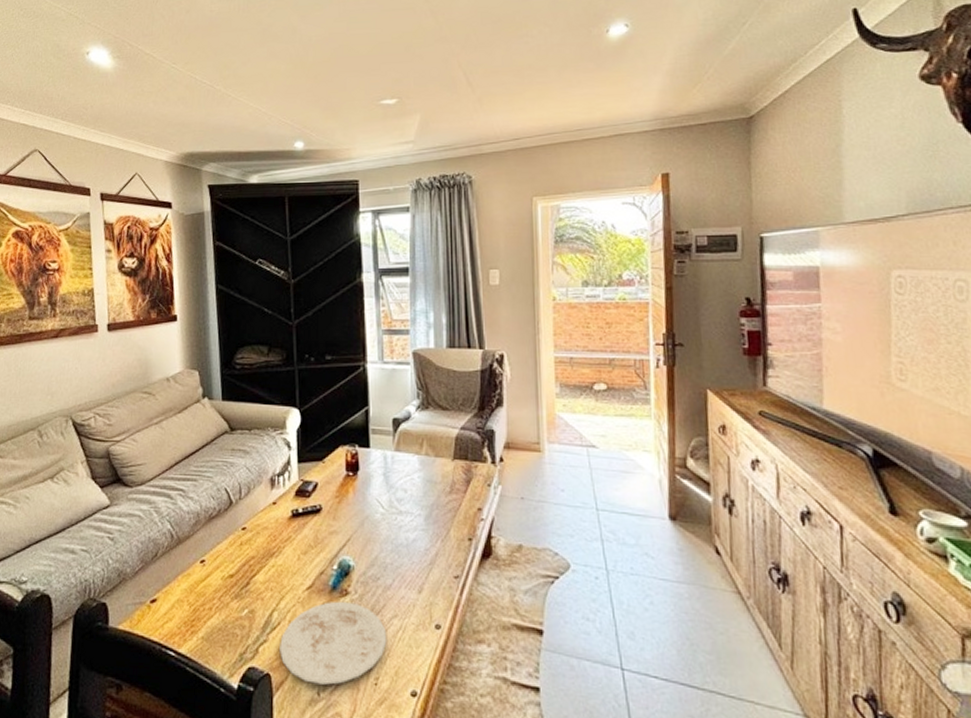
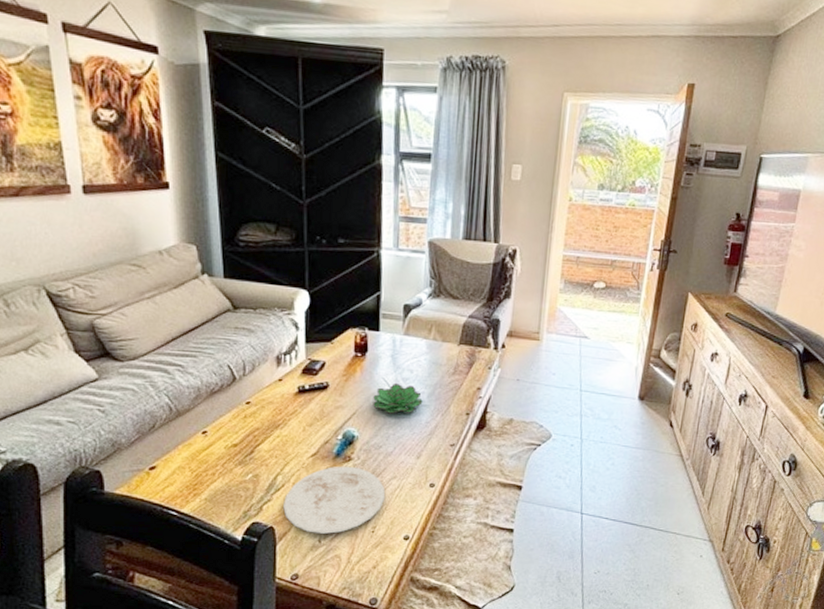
succulent plant: none [368,504,420,540] -> present [373,382,423,414]

